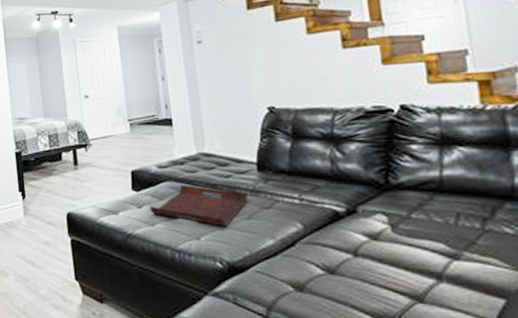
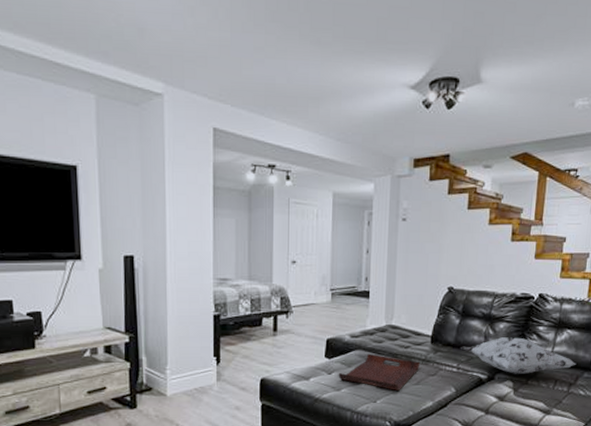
decorative pillow: none [299,159,488,206] -> present [461,337,577,374]

